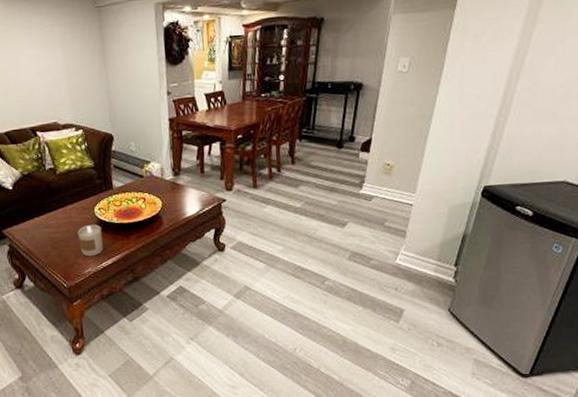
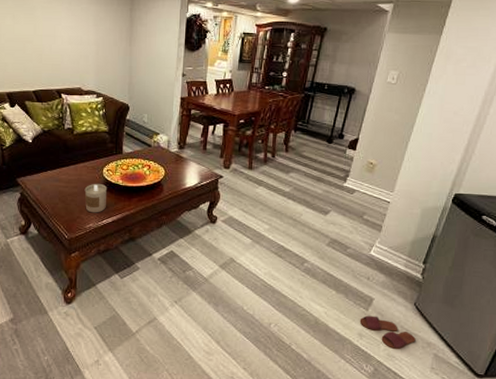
slippers: none [391,327,453,359] -> present [359,315,416,349]

